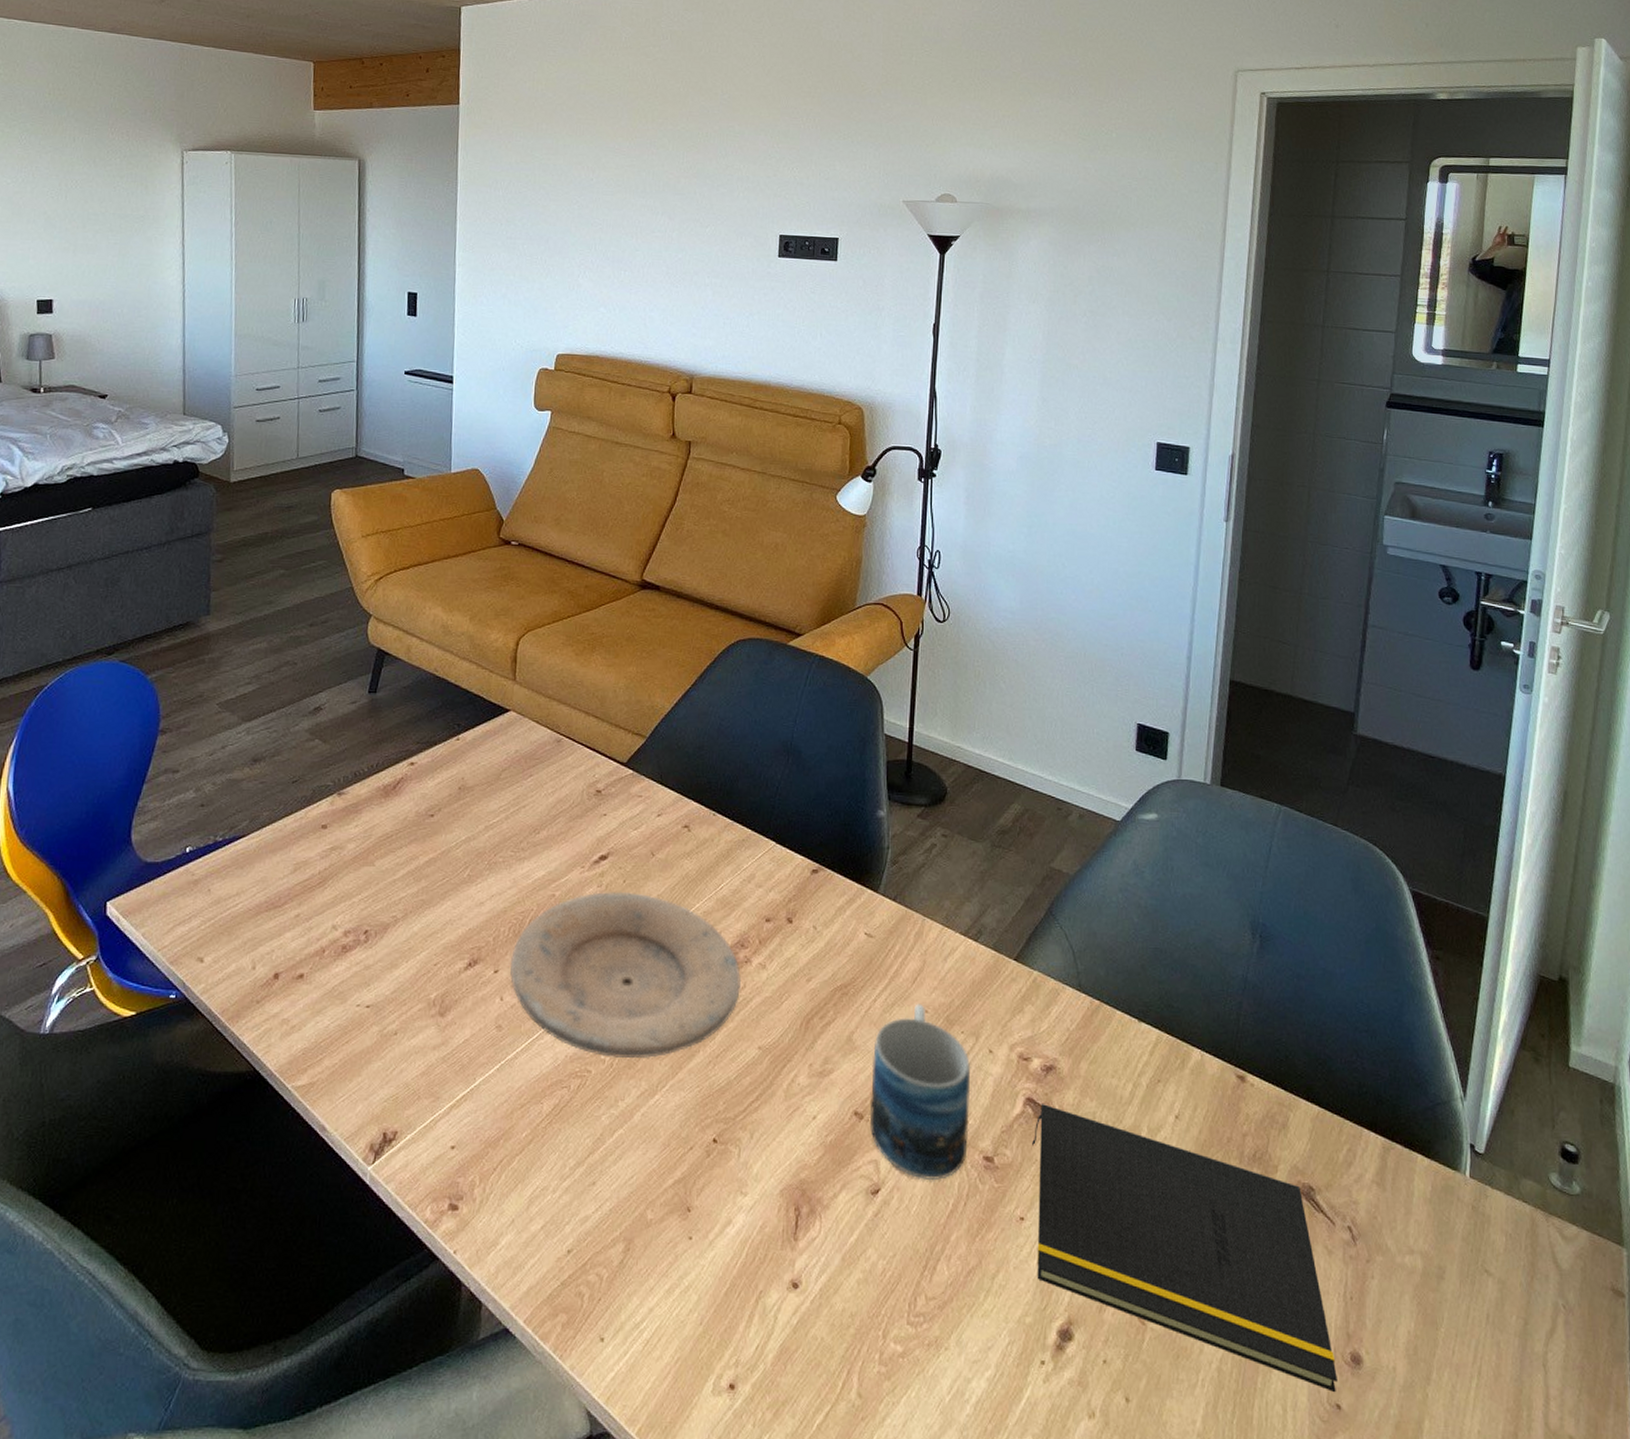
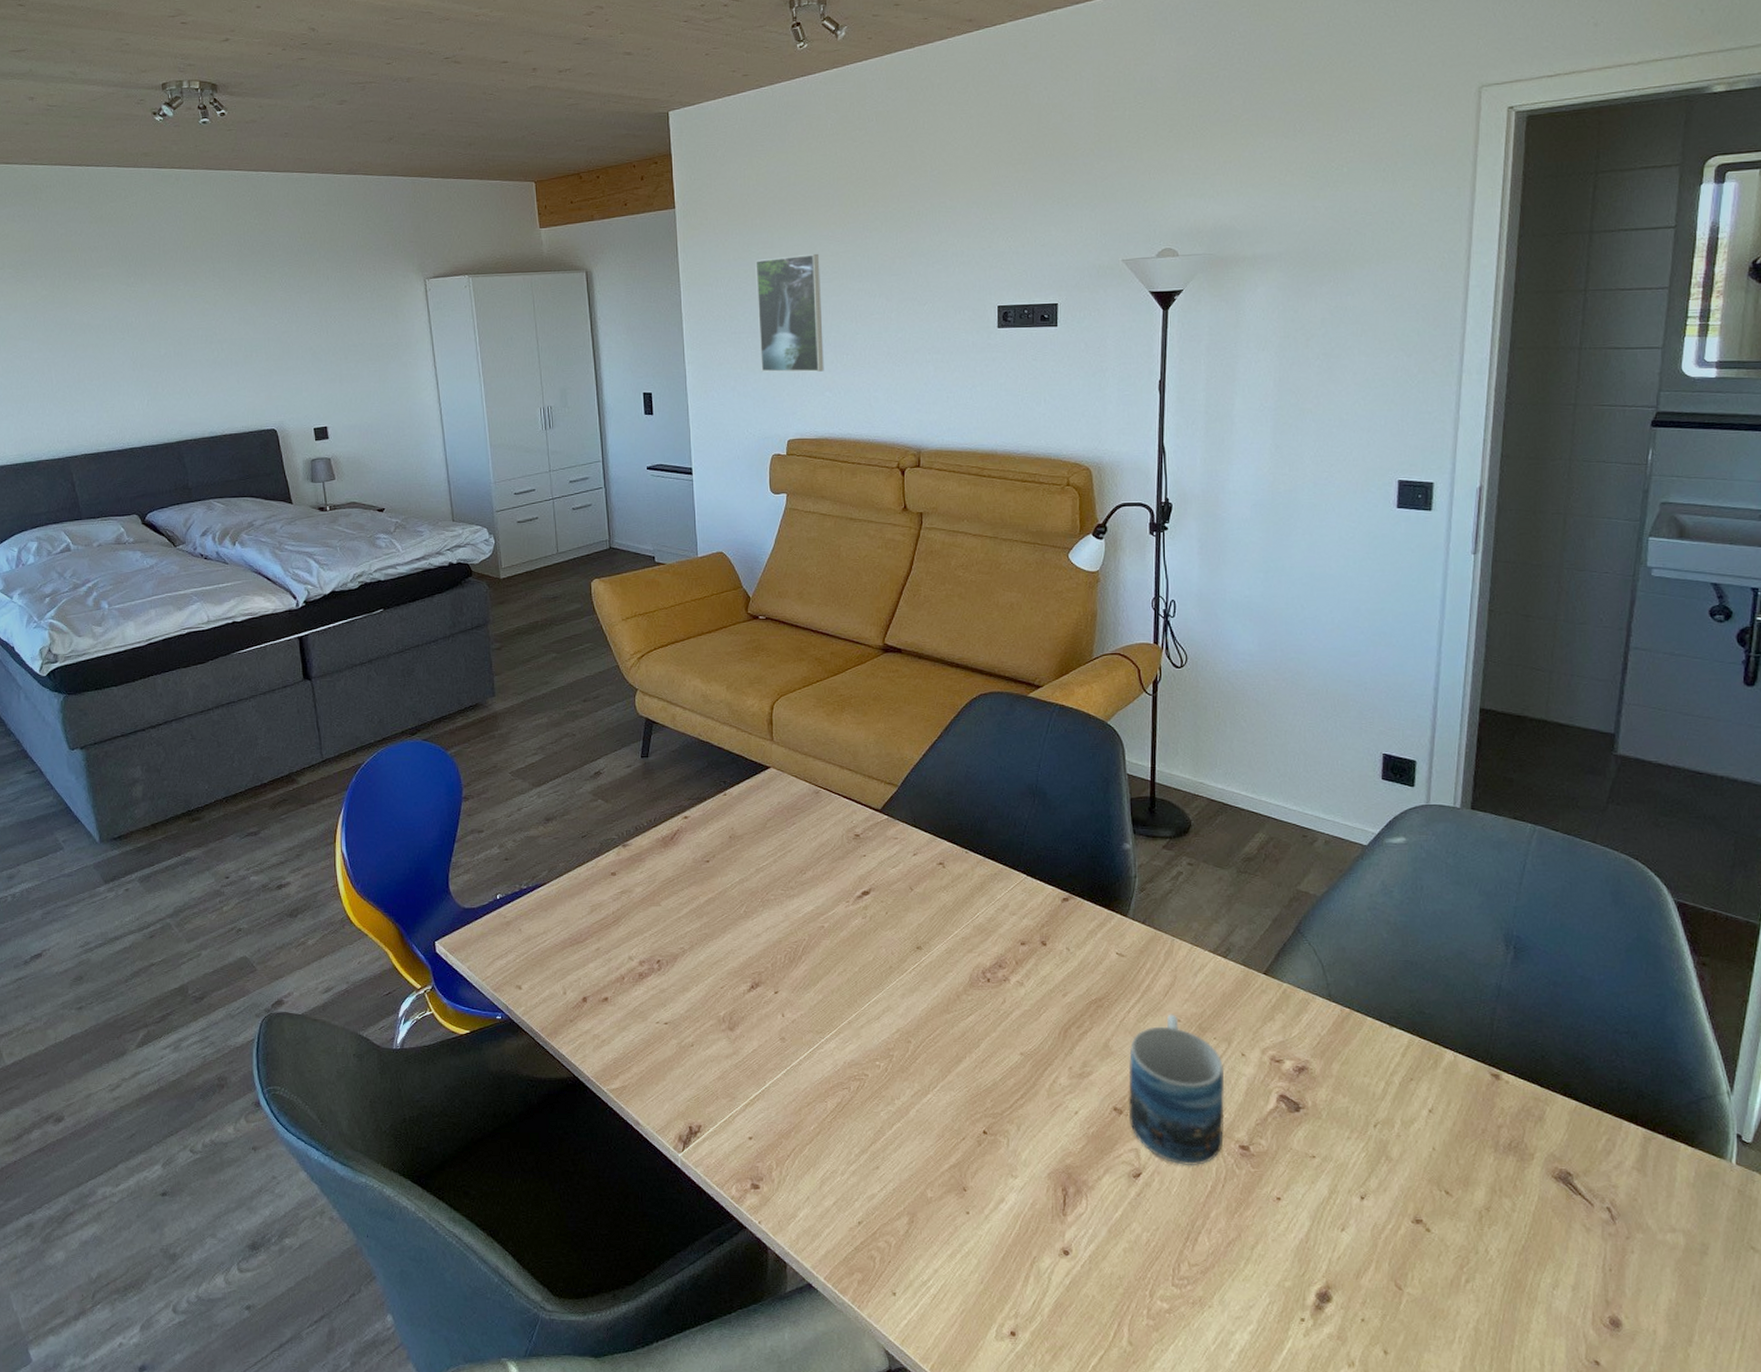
plate: present [510,891,741,1059] -> none [788,921,1001,1065]
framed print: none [535,164,604,286] -> present [755,253,824,373]
notepad: present [1032,1104,1337,1393] -> none [1286,1100,1596,1351]

